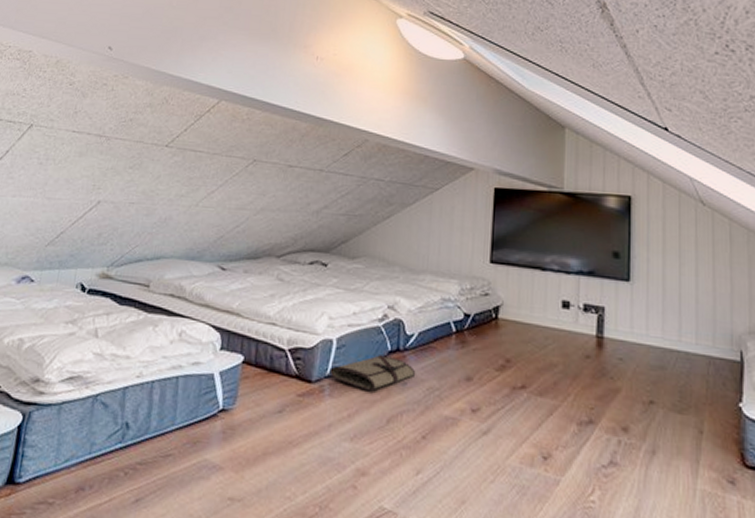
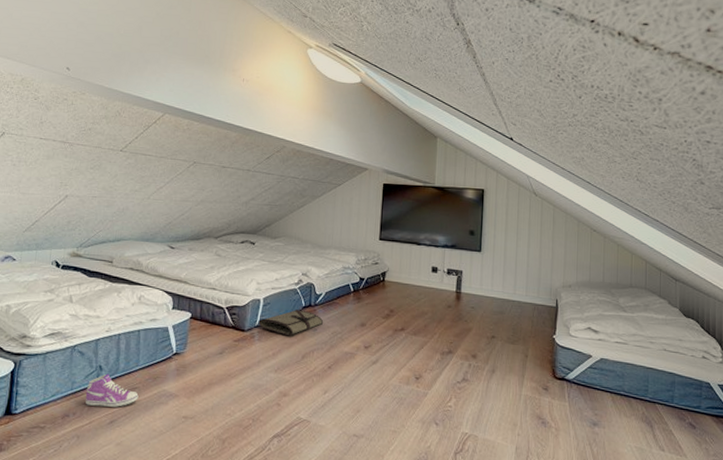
sneaker: none [105,433,173,481] -> present [85,373,139,407]

